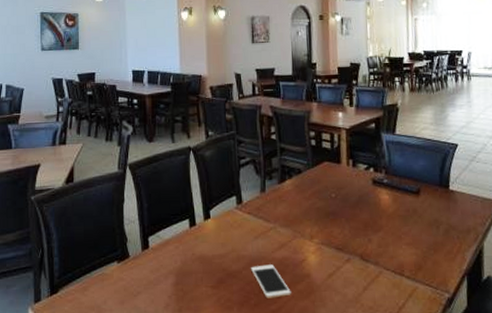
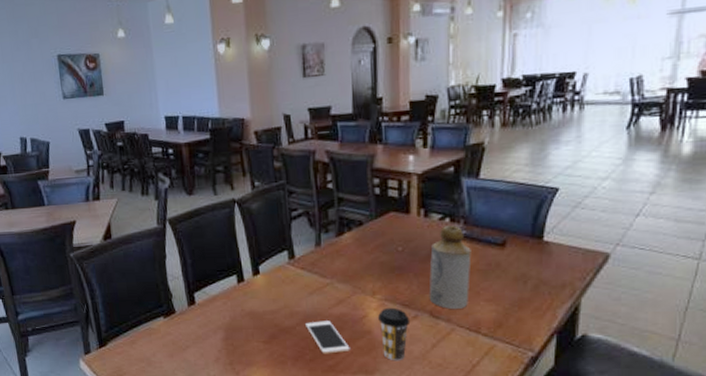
coffee cup: none [315,251,344,305] -> present [377,307,411,361]
bottle: none [359,175,393,252] -> present [429,226,472,309]

